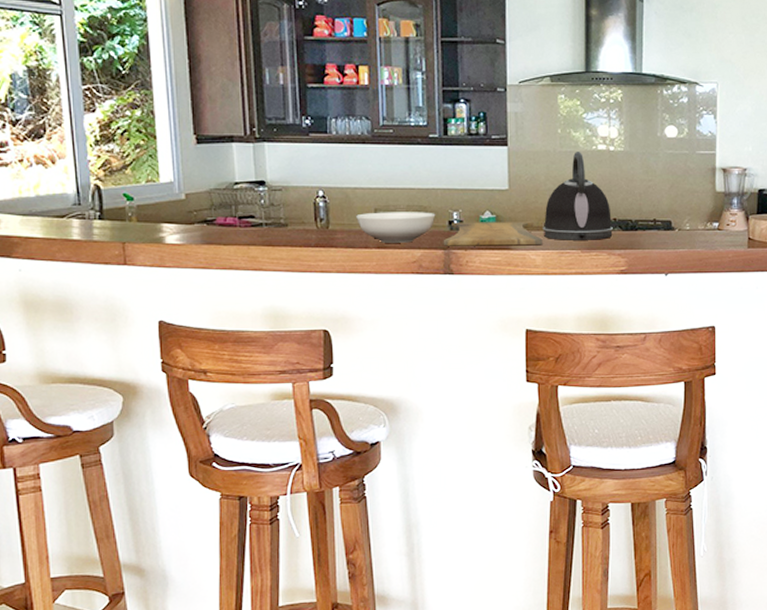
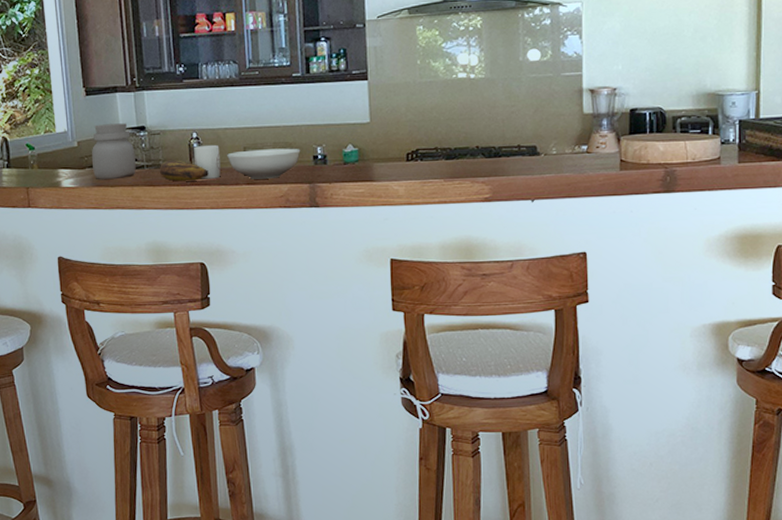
jar: none [201,176,253,238] -> present [91,123,136,180]
banana: none [279,219,335,242] -> present [159,160,209,182]
mug: none [319,204,350,241] -> present [193,144,222,179]
cutting board: present [443,222,543,246] -> none [308,153,405,180]
kettle: present [543,152,613,240] -> none [405,81,476,170]

